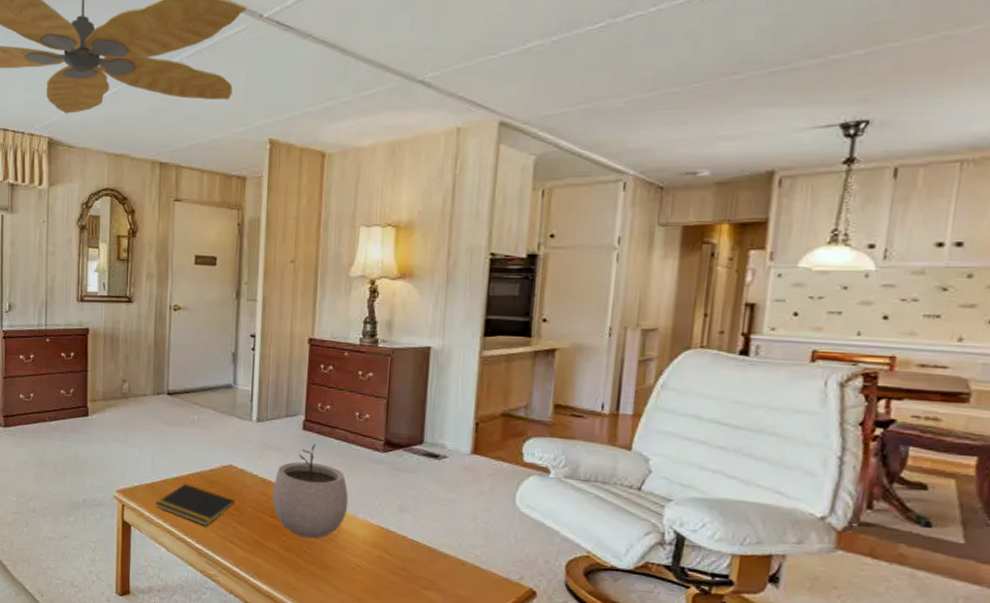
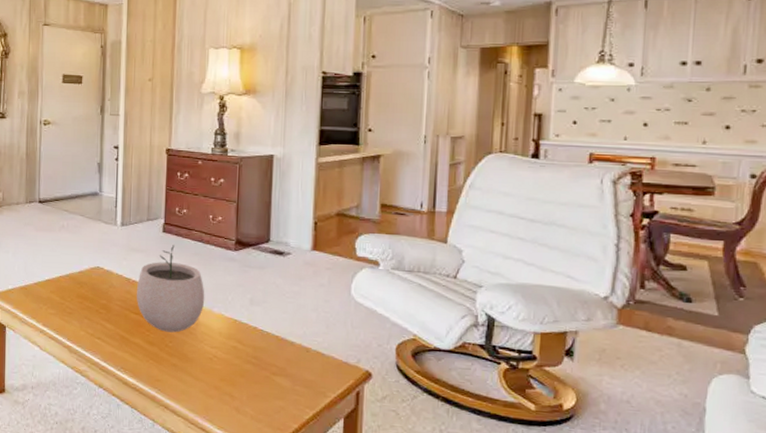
notepad: present [156,484,235,526] -> none [29,286,102,324]

